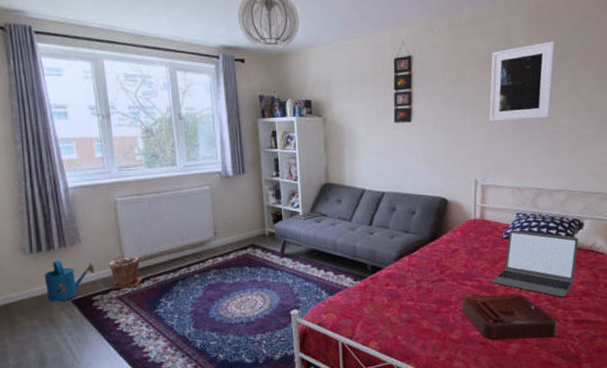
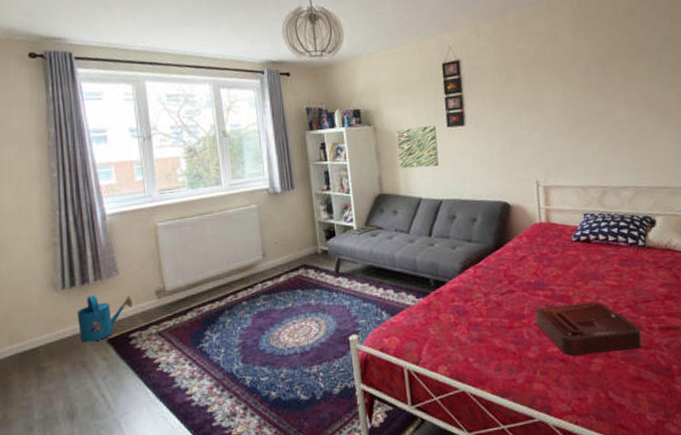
plant pot: present [108,256,142,289] -> none [148,285,185,324]
wall art: none [345,120,384,161] -> present [396,125,439,169]
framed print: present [489,41,555,122] -> none [540,38,607,121]
laptop: present [491,229,579,298] -> none [565,231,654,303]

